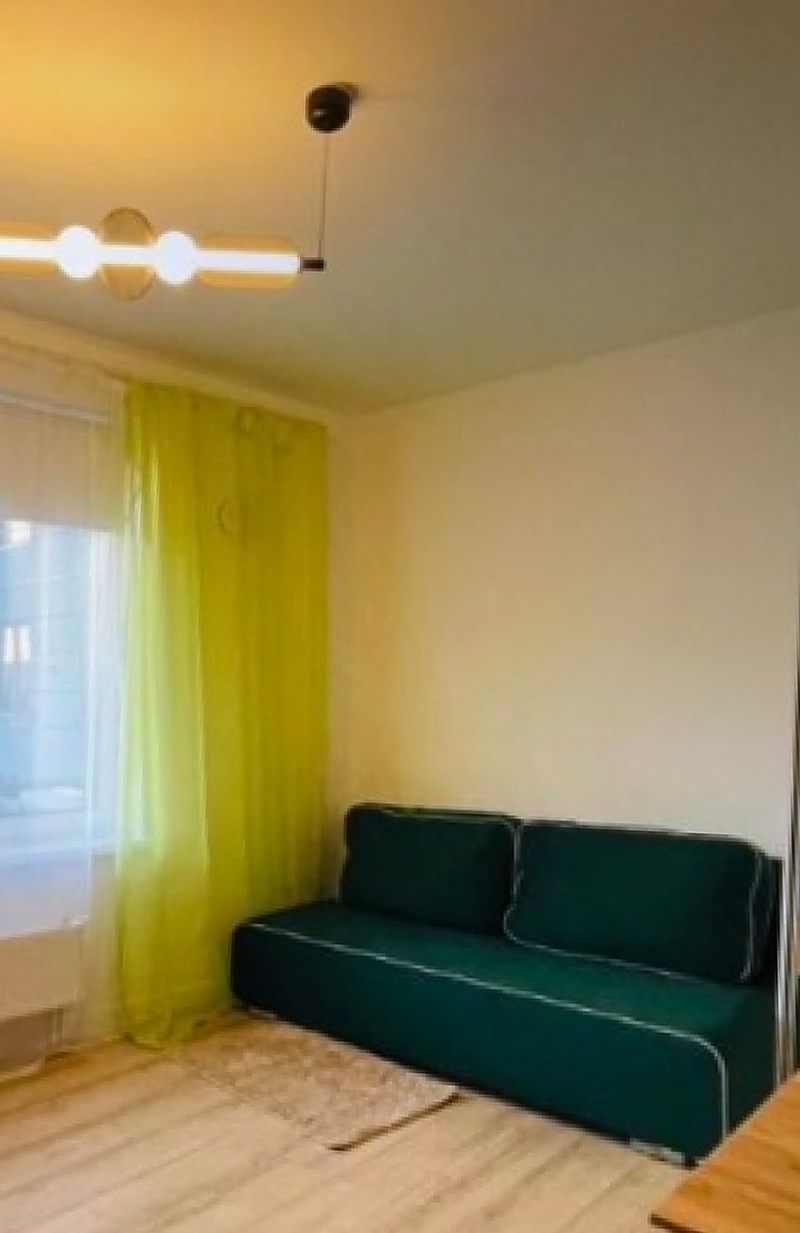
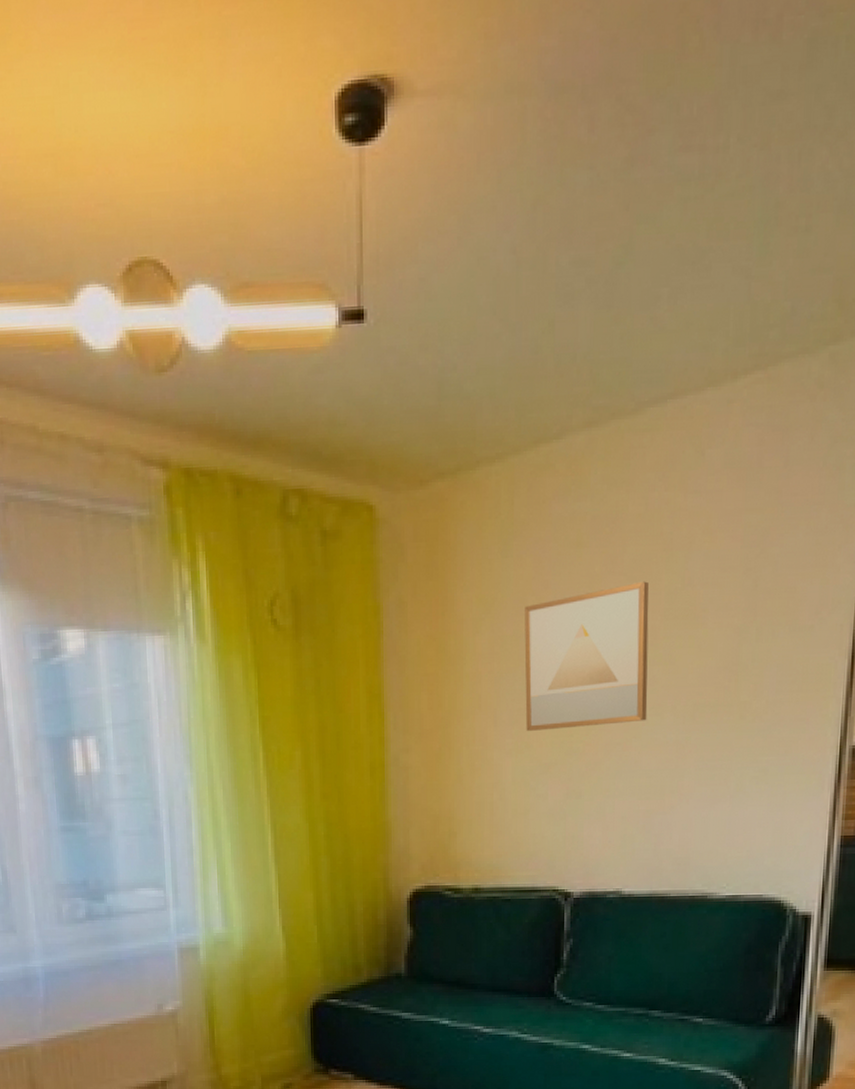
wall art: none [471,511,597,648] -> present [524,581,649,731]

